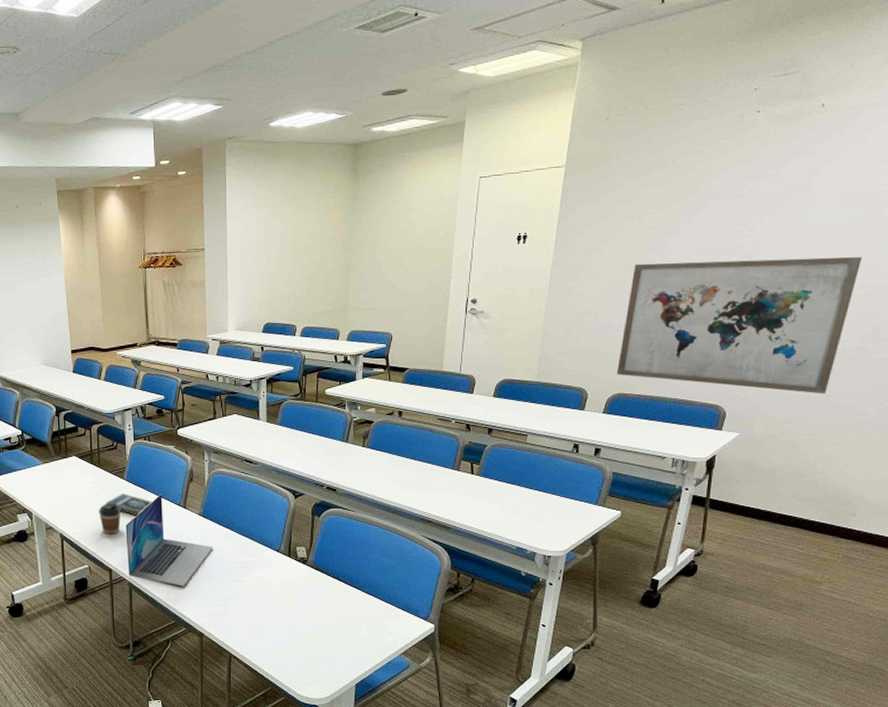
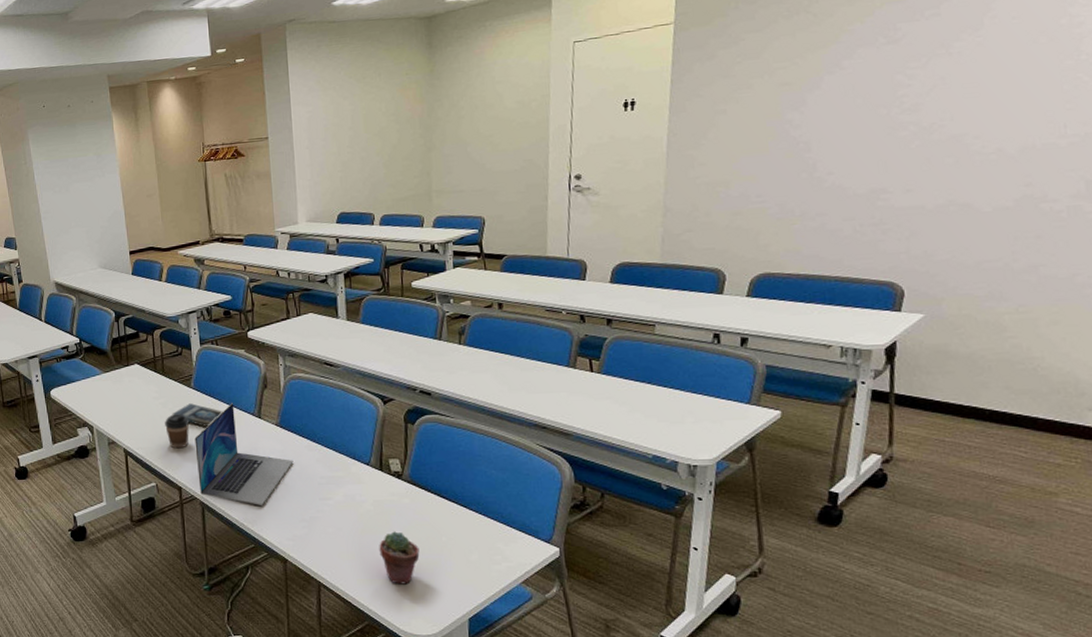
potted succulent: none [284,610,318,656] -> present [379,531,420,585]
wall art: present [616,256,863,394] -> none [758,101,1062,265]

